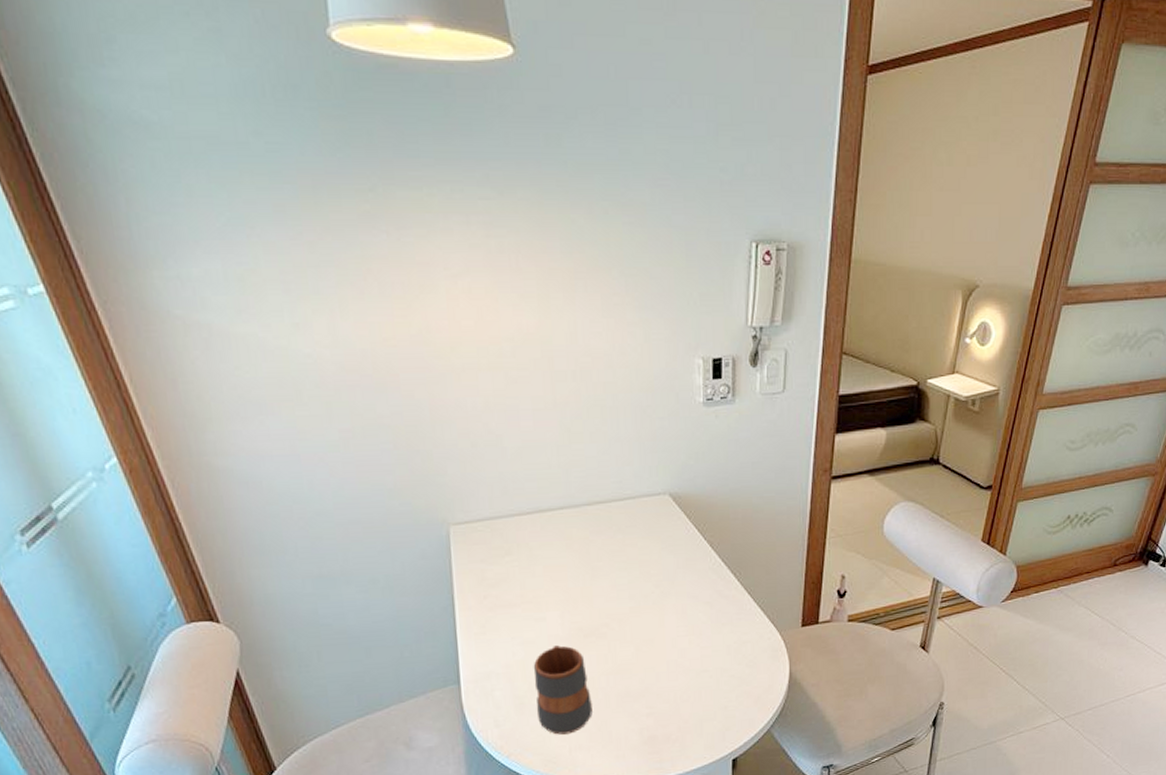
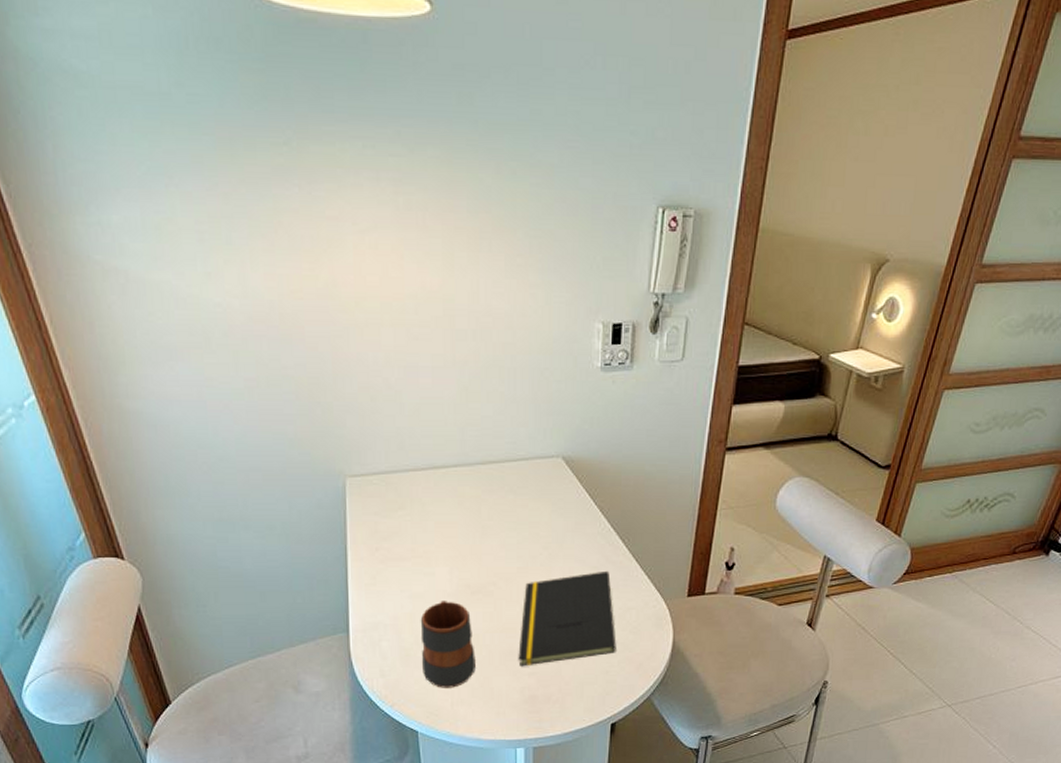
notepad: none [635,605,734,708] -> present [518,570,616,667]

